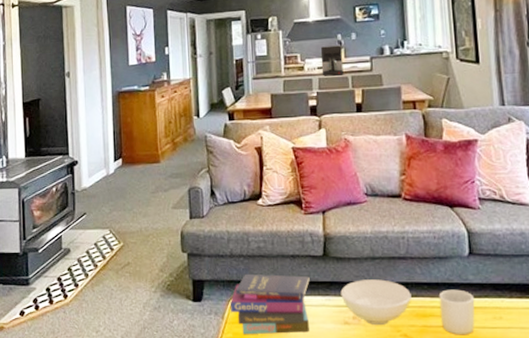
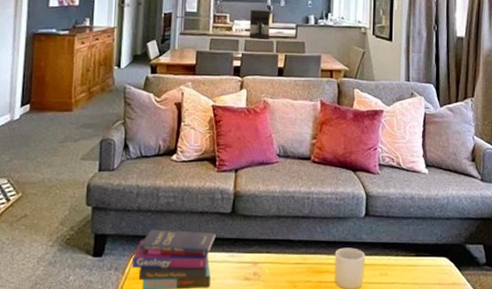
bowl: present [340,279,412,326] -> none [244,237,310,282]

